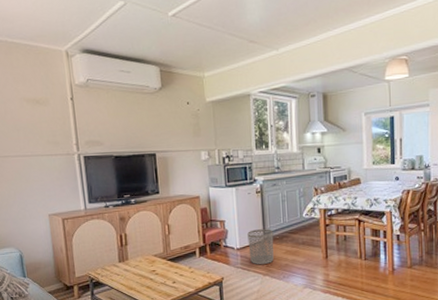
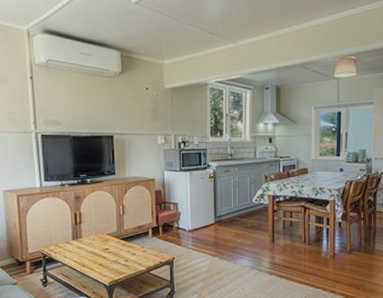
waste bin: present [247,229,274,265] -> none [199,212,224,247]

